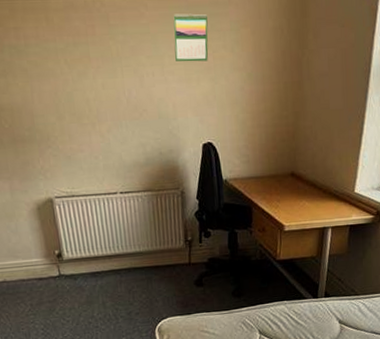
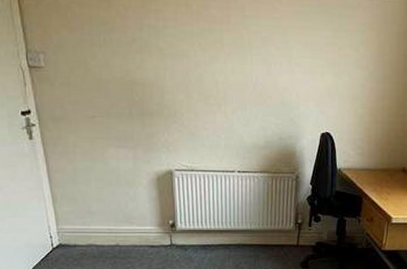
calendar: present [173,13,209,62] -> none [303,11,336,57]

